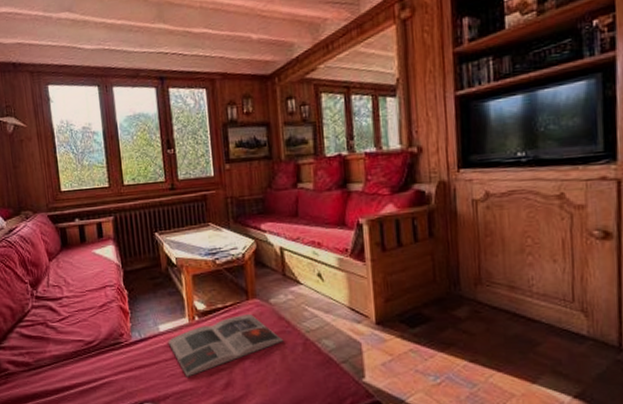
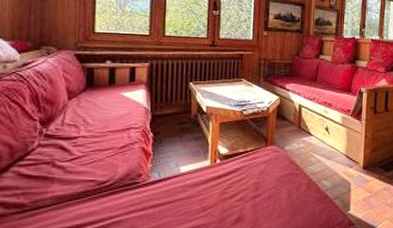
magazine: present [167,314,284,377] -> none [187,159,292,214]

